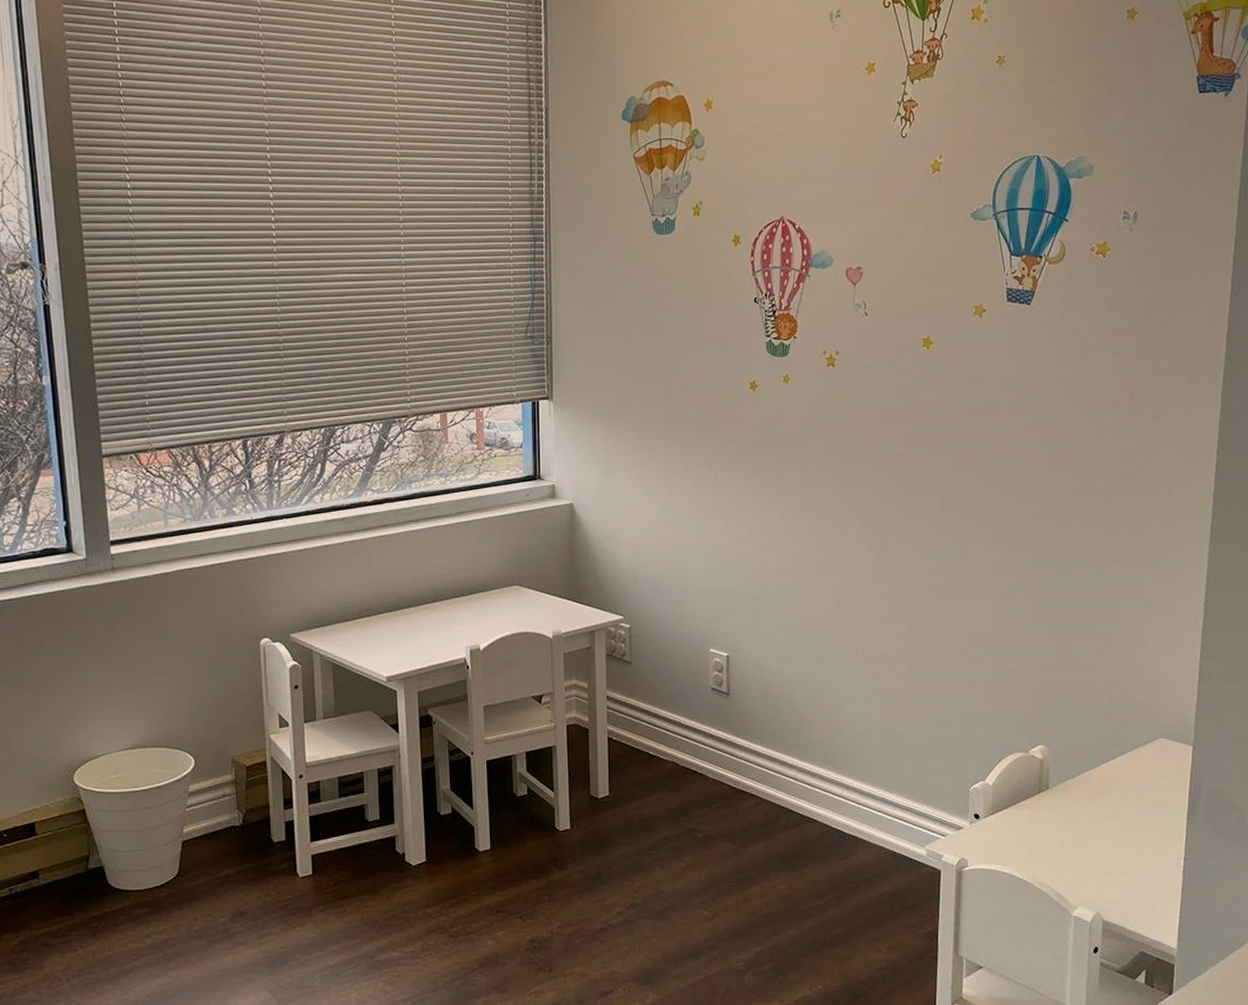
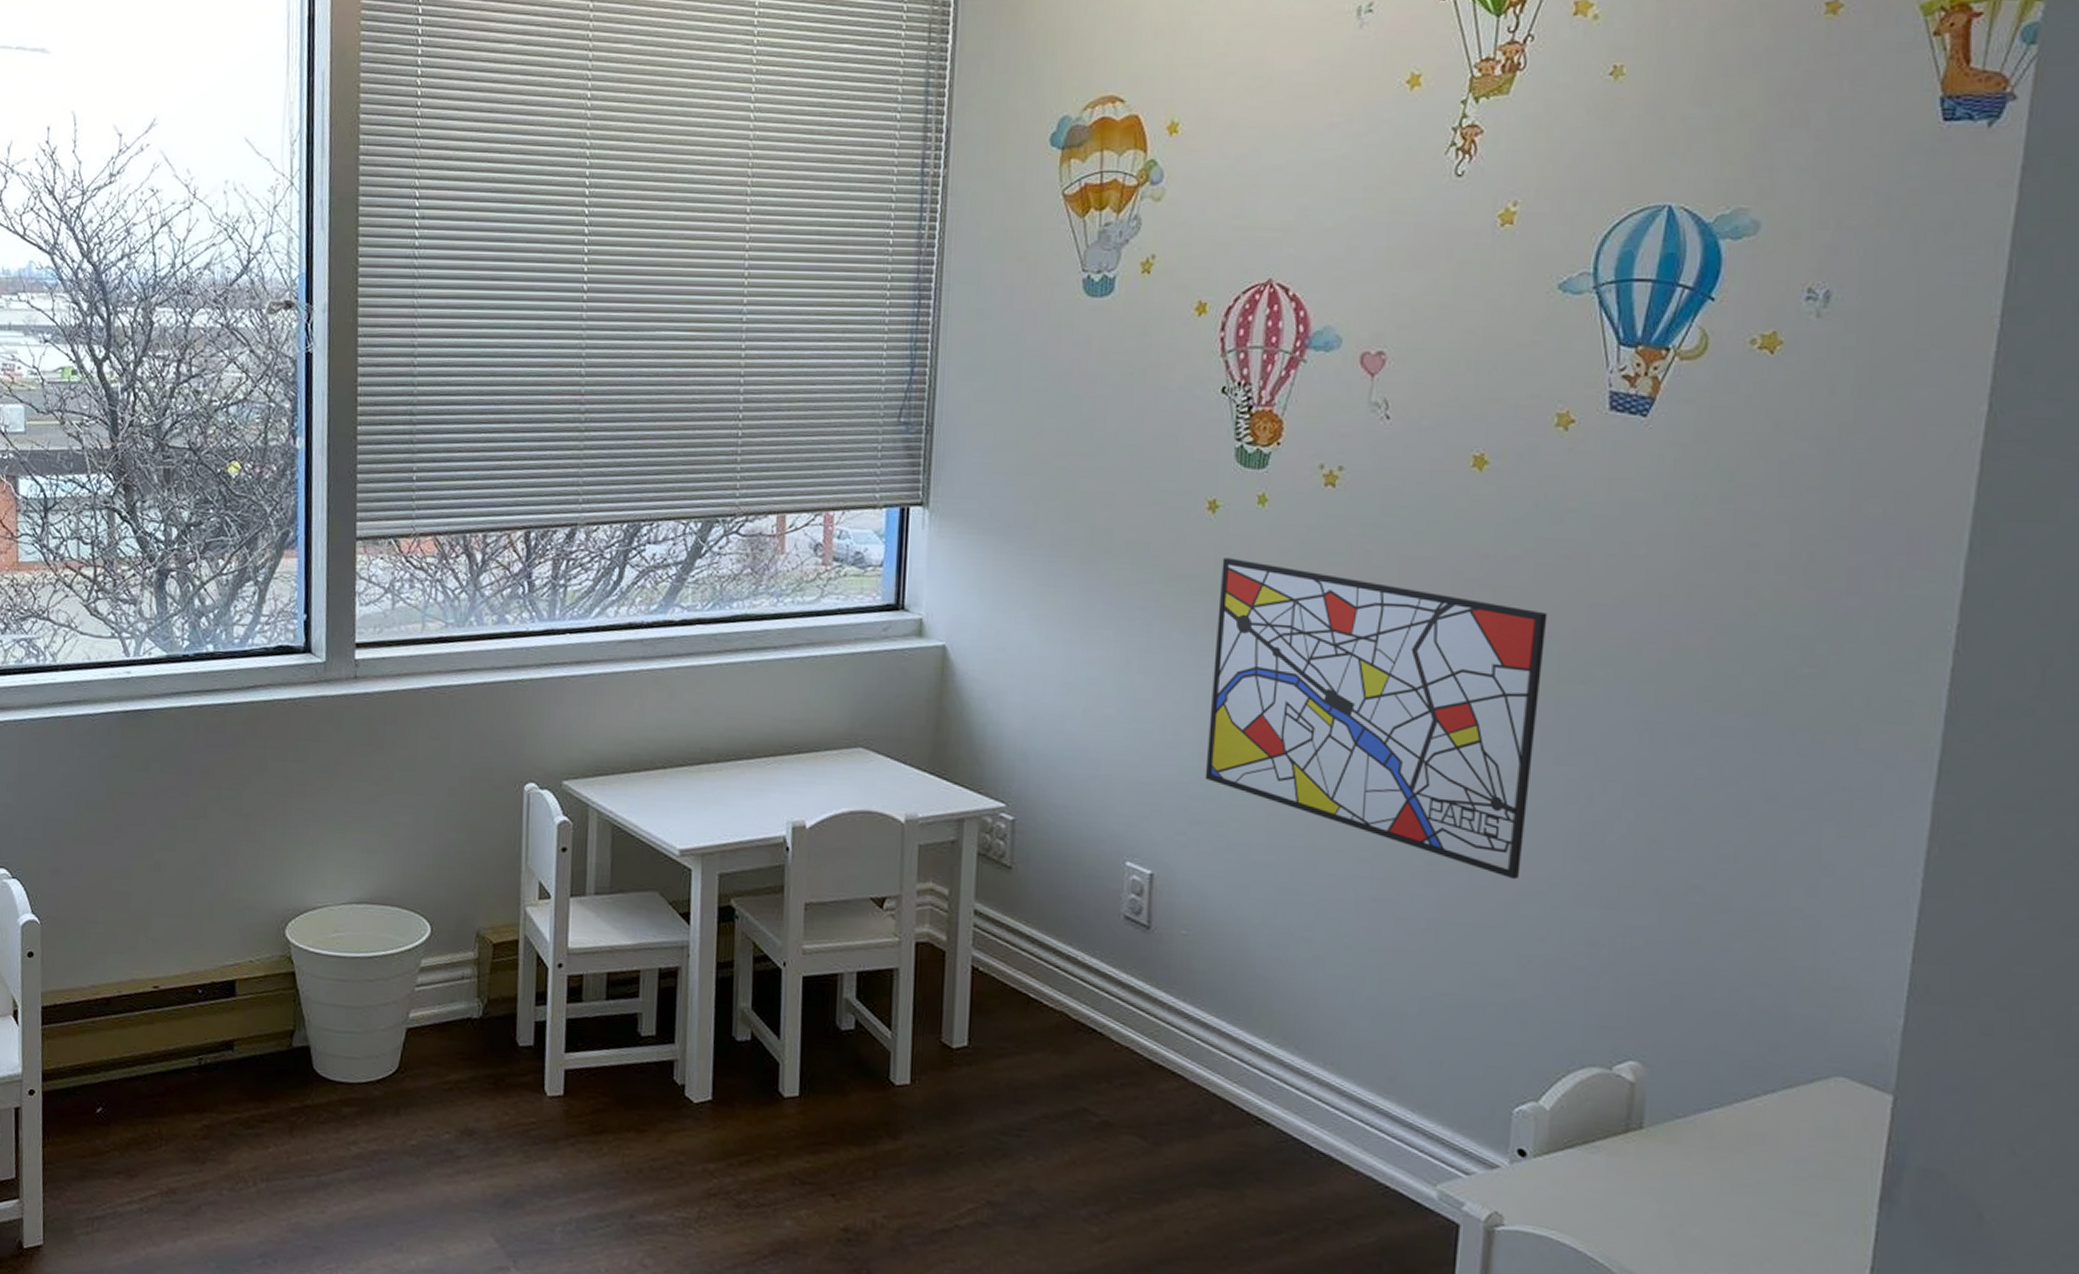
wall art: none [759,423,975,632] -> present [1205,558,1548,880]

